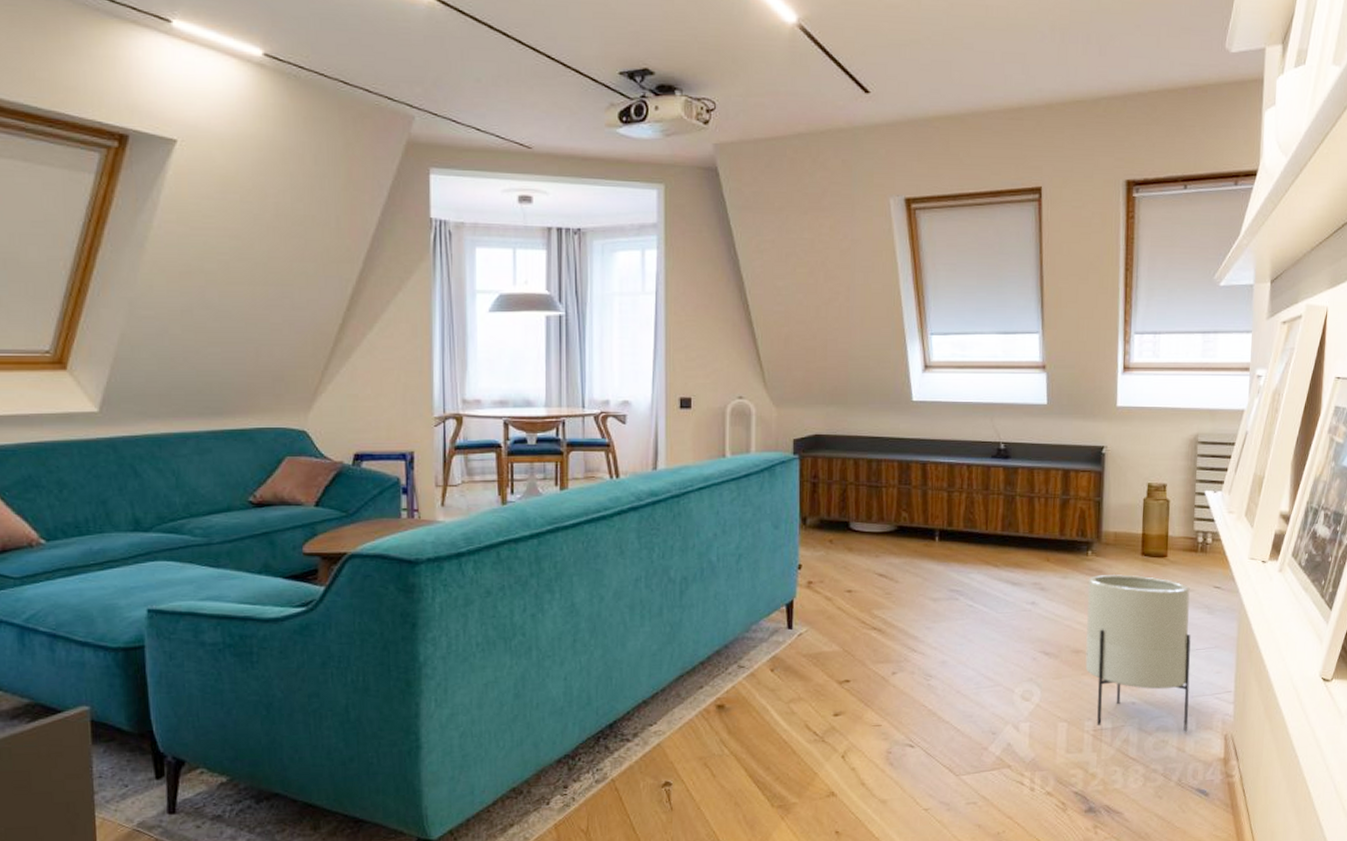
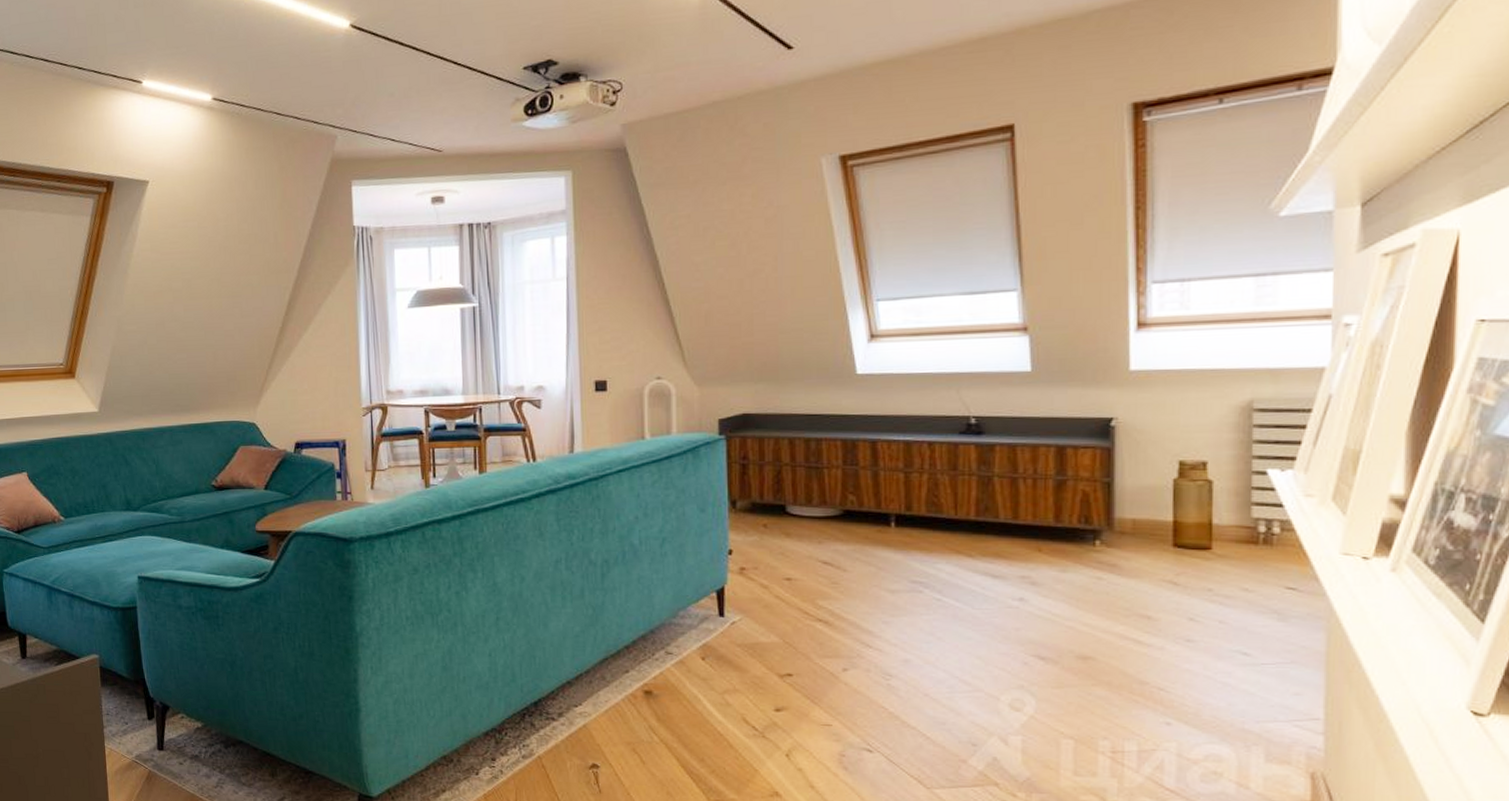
planter: present [1085,574,1191,732] -> none [1096,569,1253,764]

